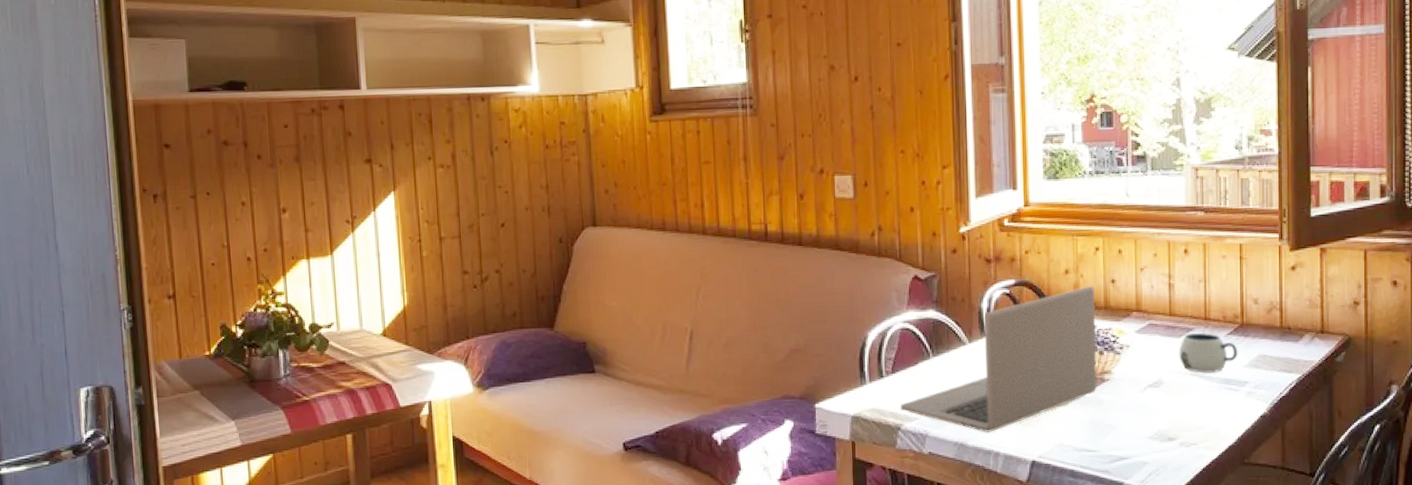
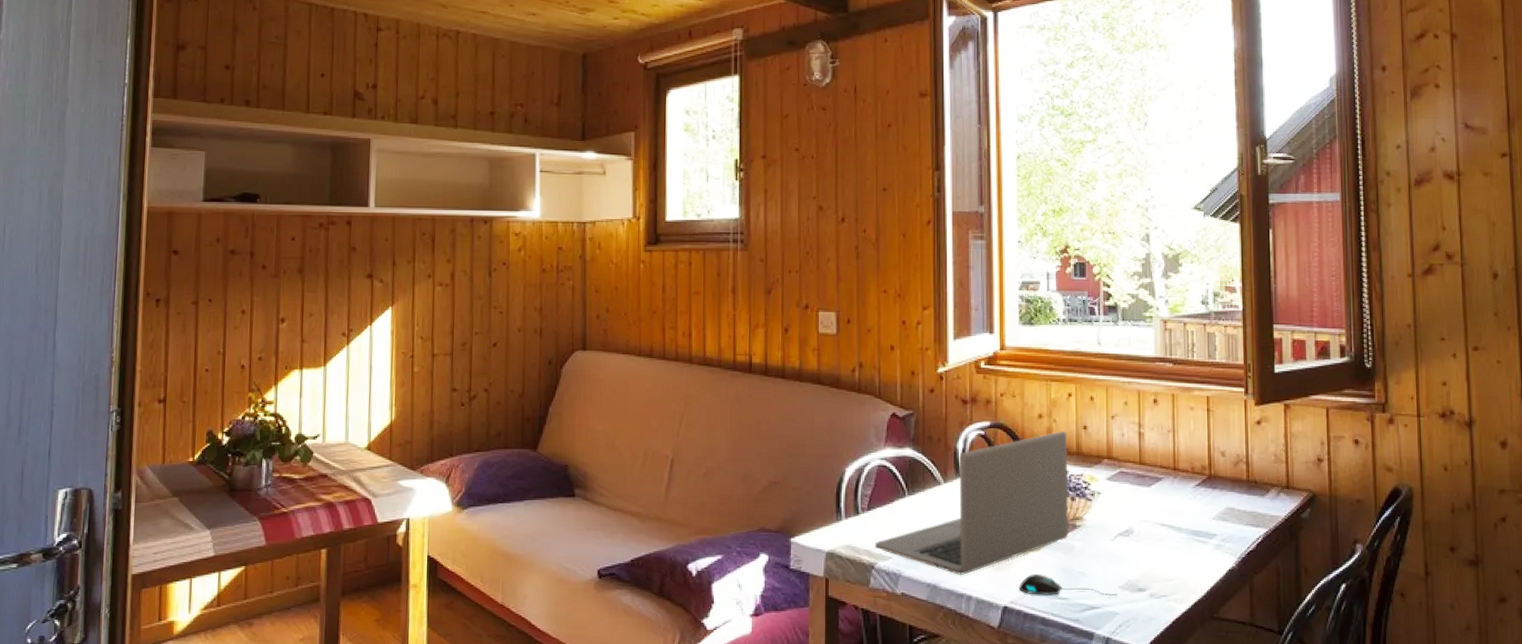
mouse: none [1047,428,1147,449] -> present [1019,574,1117,596]
mug: present [1179,333,1238,373] -> none [1148,482,1206,523]

